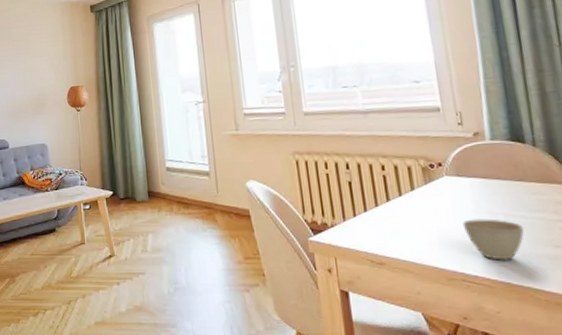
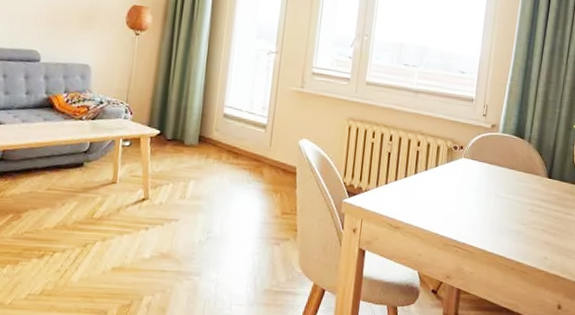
cup: present [462,218,525,260] -> none [465,196,506,232]

